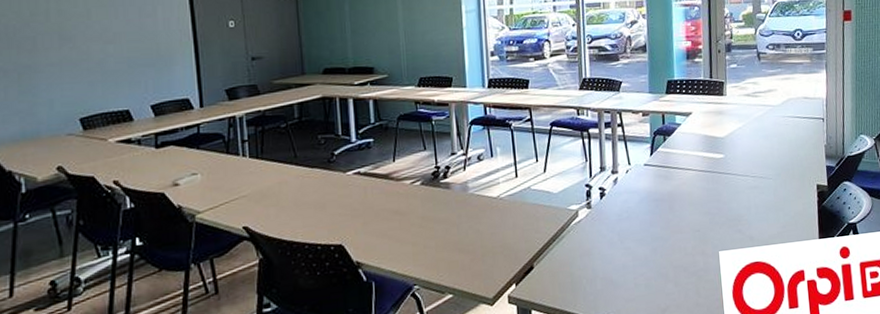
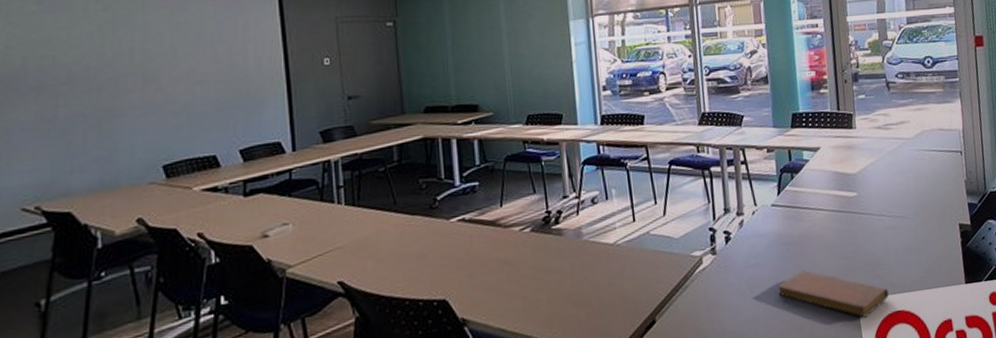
notebook: none [647,224,748,267] -> present [778,270,889,318]

